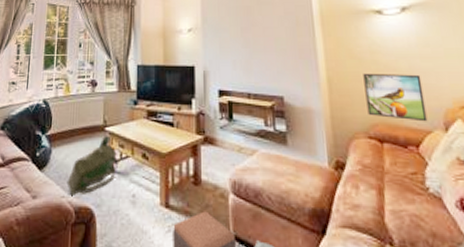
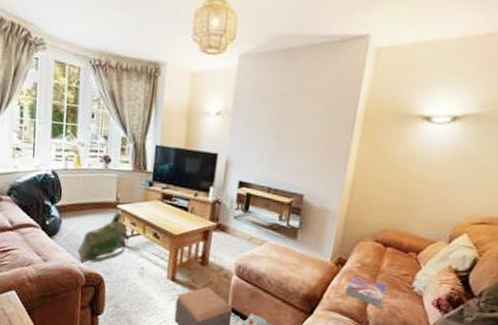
textbook: none [353,178,401,217] -> present [345,274,388,307]
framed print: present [363,73,428,122] -> none [381,180,445,233]

